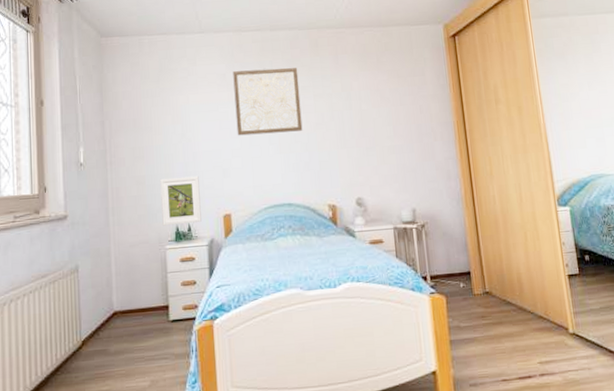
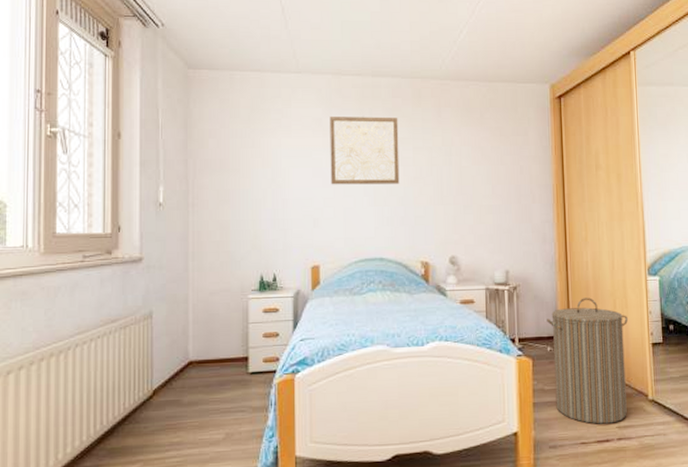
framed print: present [160,175,202,226] -> none [246,224,288,275]
laundry hamper: none [457,232,548,360] -> present [547,298,628,424]

